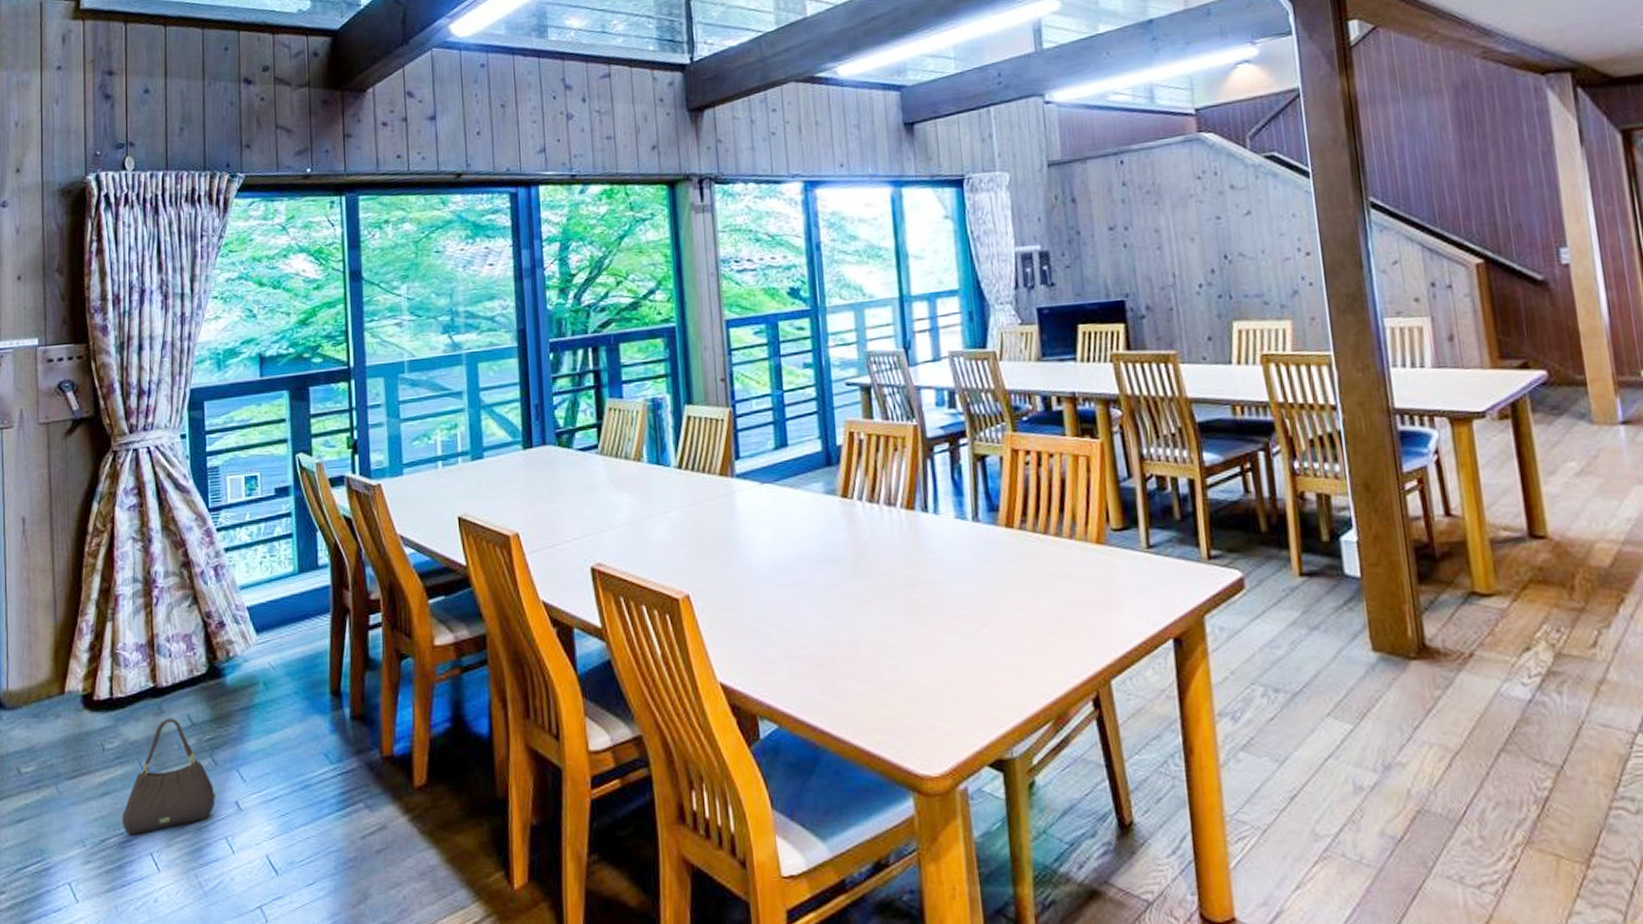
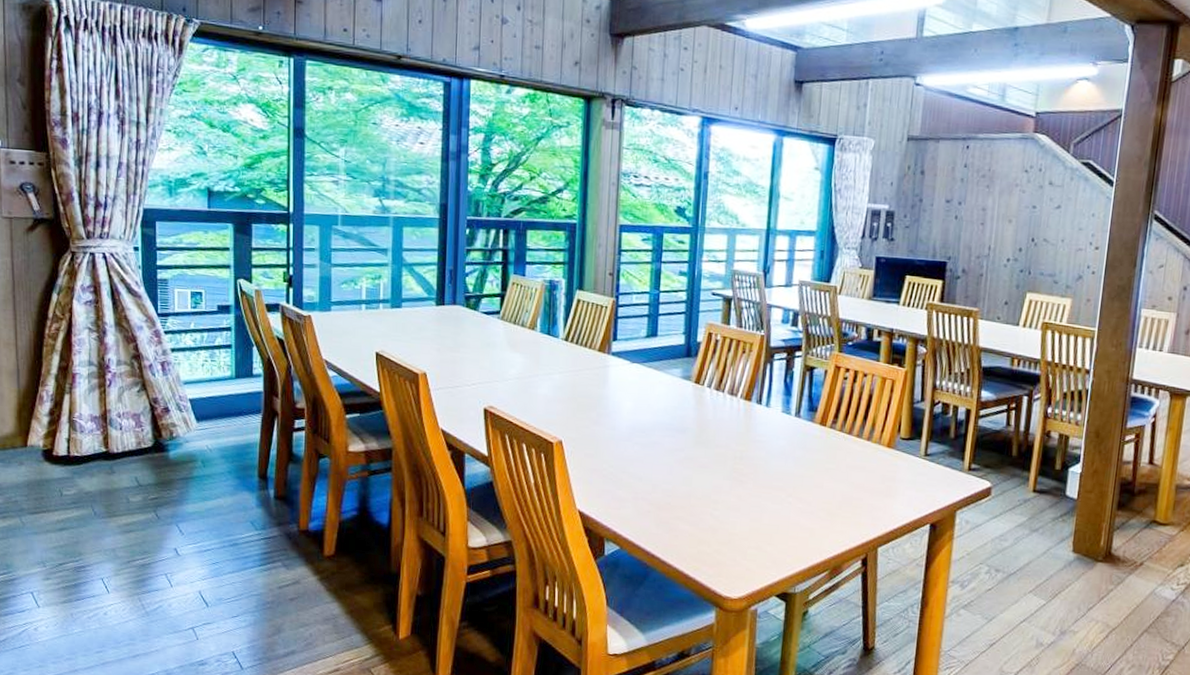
handbag: present [121,718,217,836] -> none [76,477,159,564]

